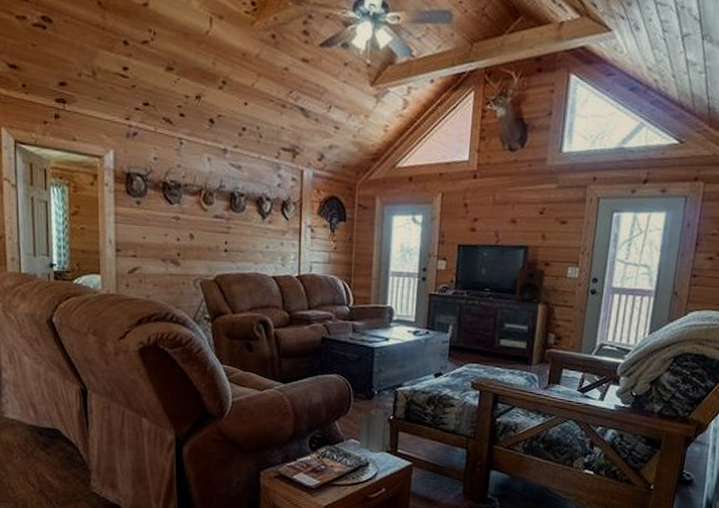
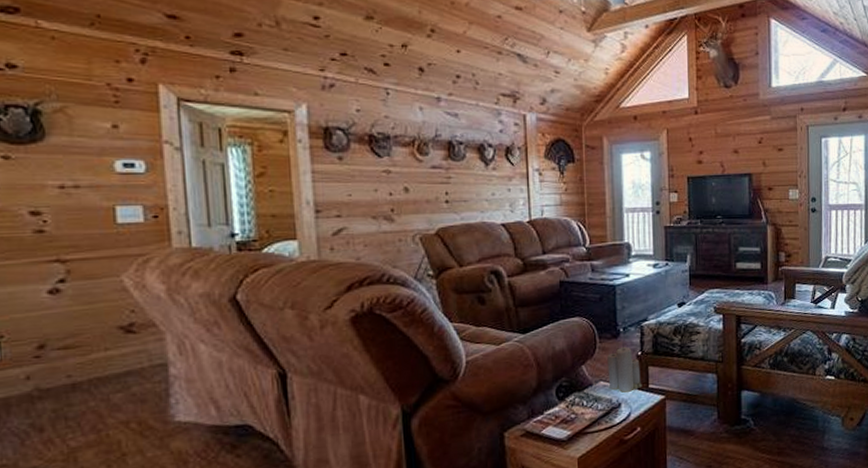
speaker: present [514,267,546,305] -> none [745,193,770,227]

